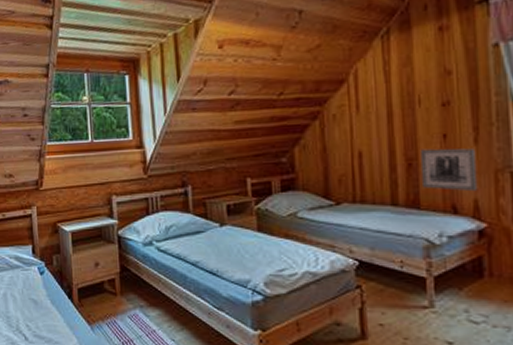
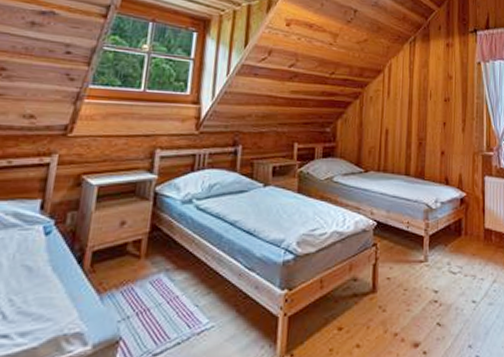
wall art: present [419,148,478,192] -> none [426,132,463,168]

